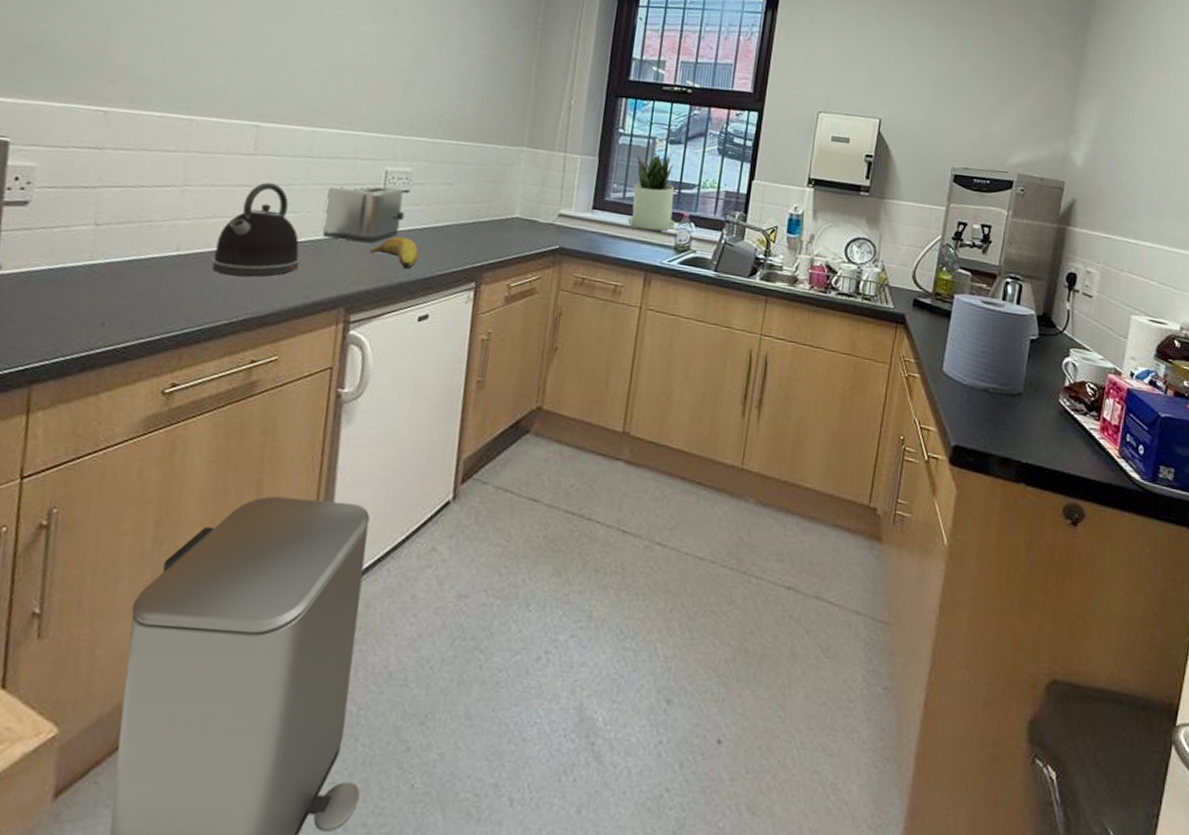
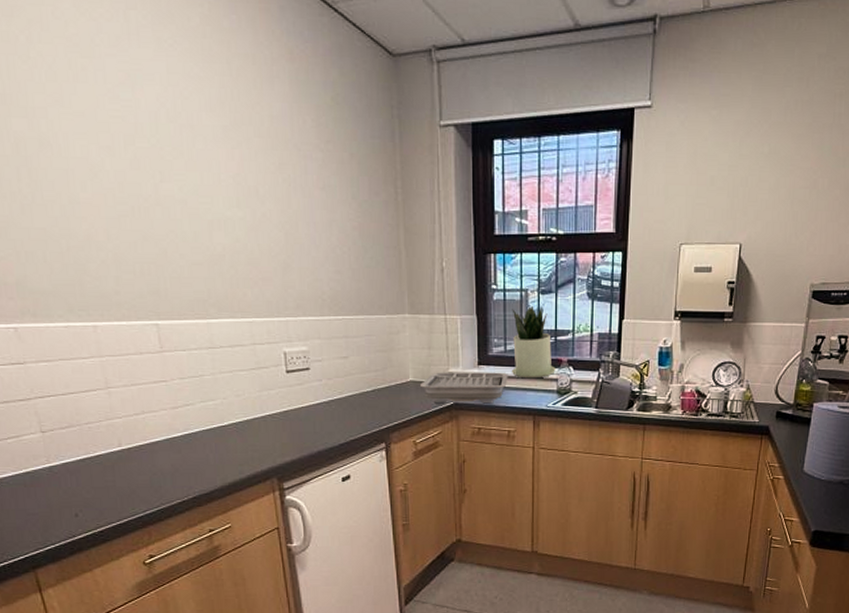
kettle: present [211,182,301,277] -> none [151,376,229,462]
toaster: present [322,184,405,244] -> none [234,367,311,420]
fruit: present [369,236,419,269] -> none [286,410,331,438]
dish rack: none [525,211,623,254] -> present [419,372,508,405]

